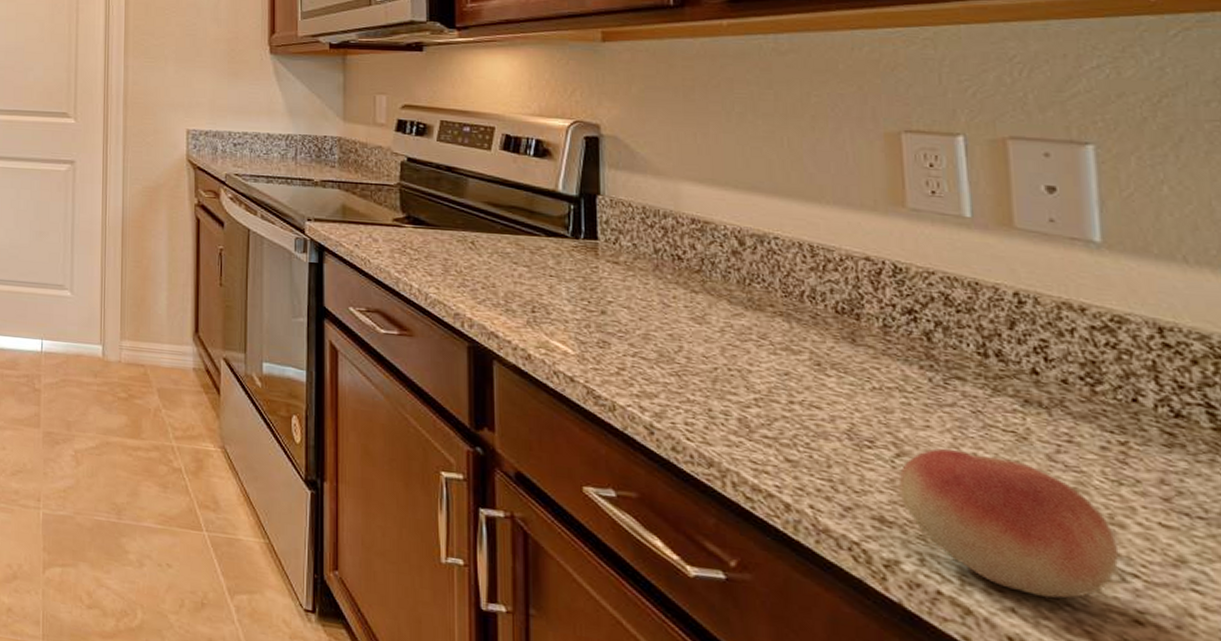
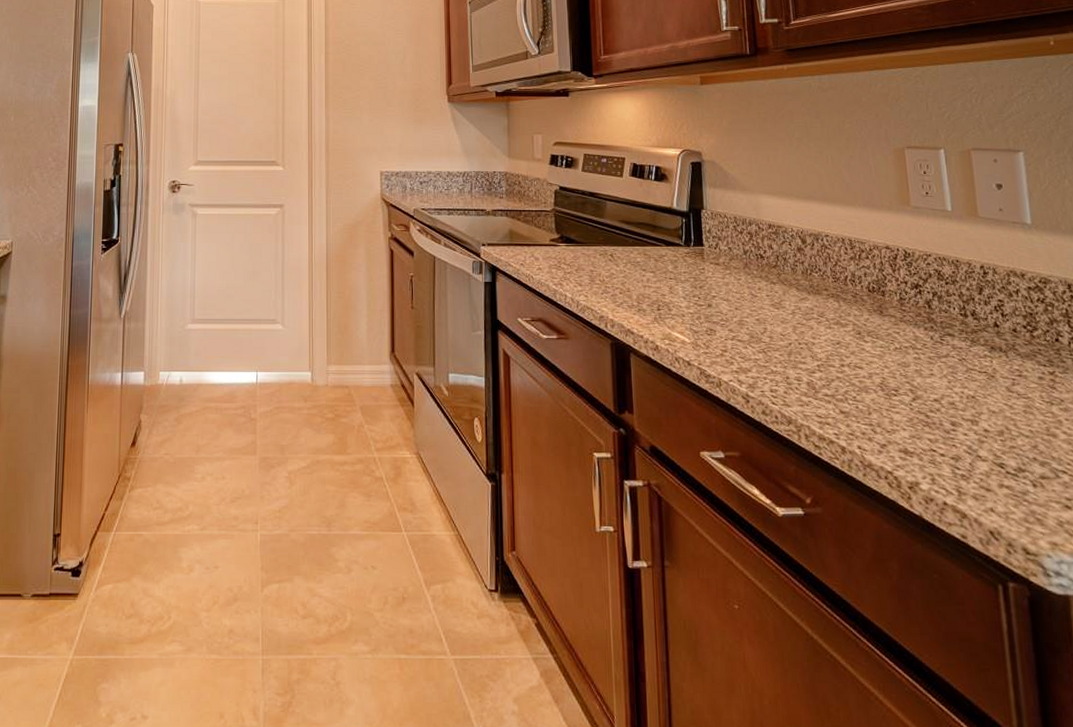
fruit: present [899,448,1119,599] -> none [915,390,1054,497]

